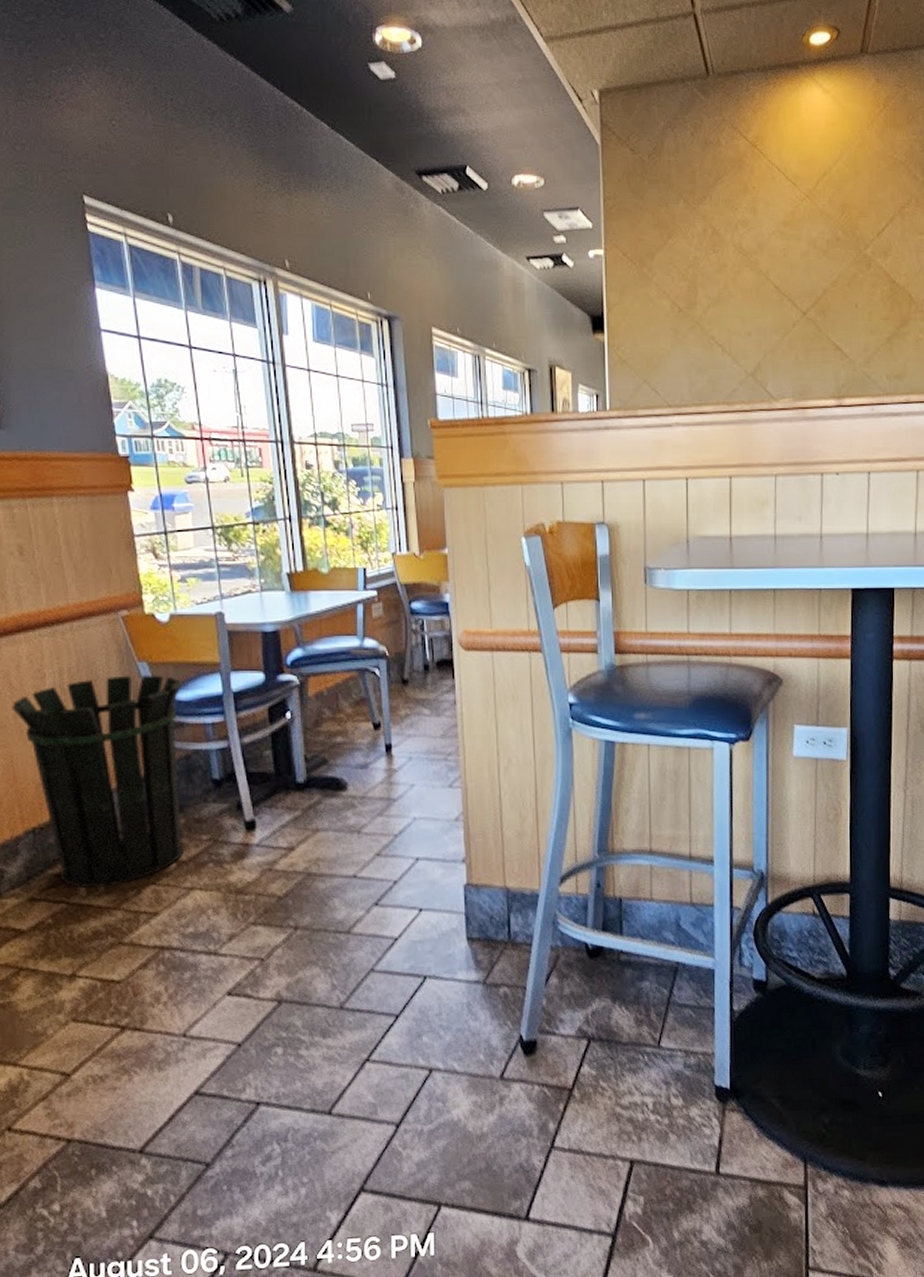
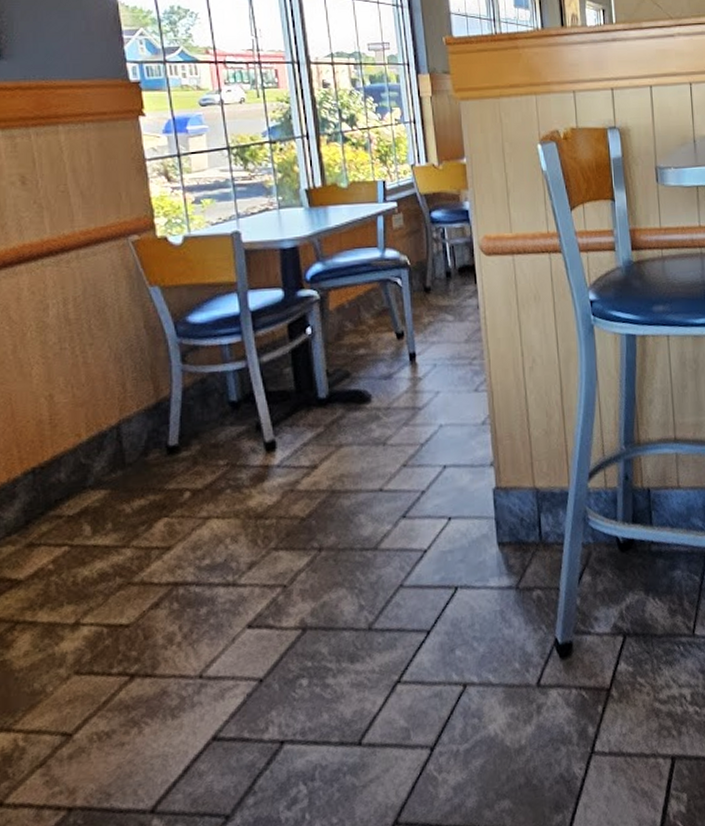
waste bin: present [11,675,185,888] -> none [10,298,201,528]

